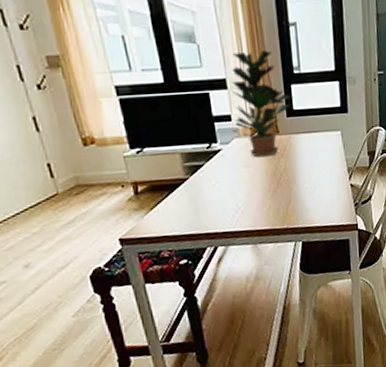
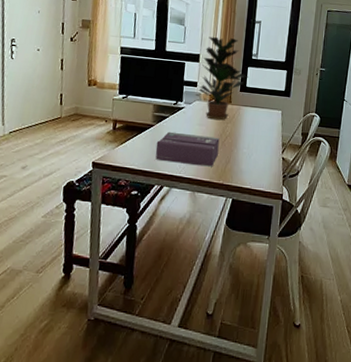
tissue box: none [196,177,276,219] -> present [155,131,220,167]

